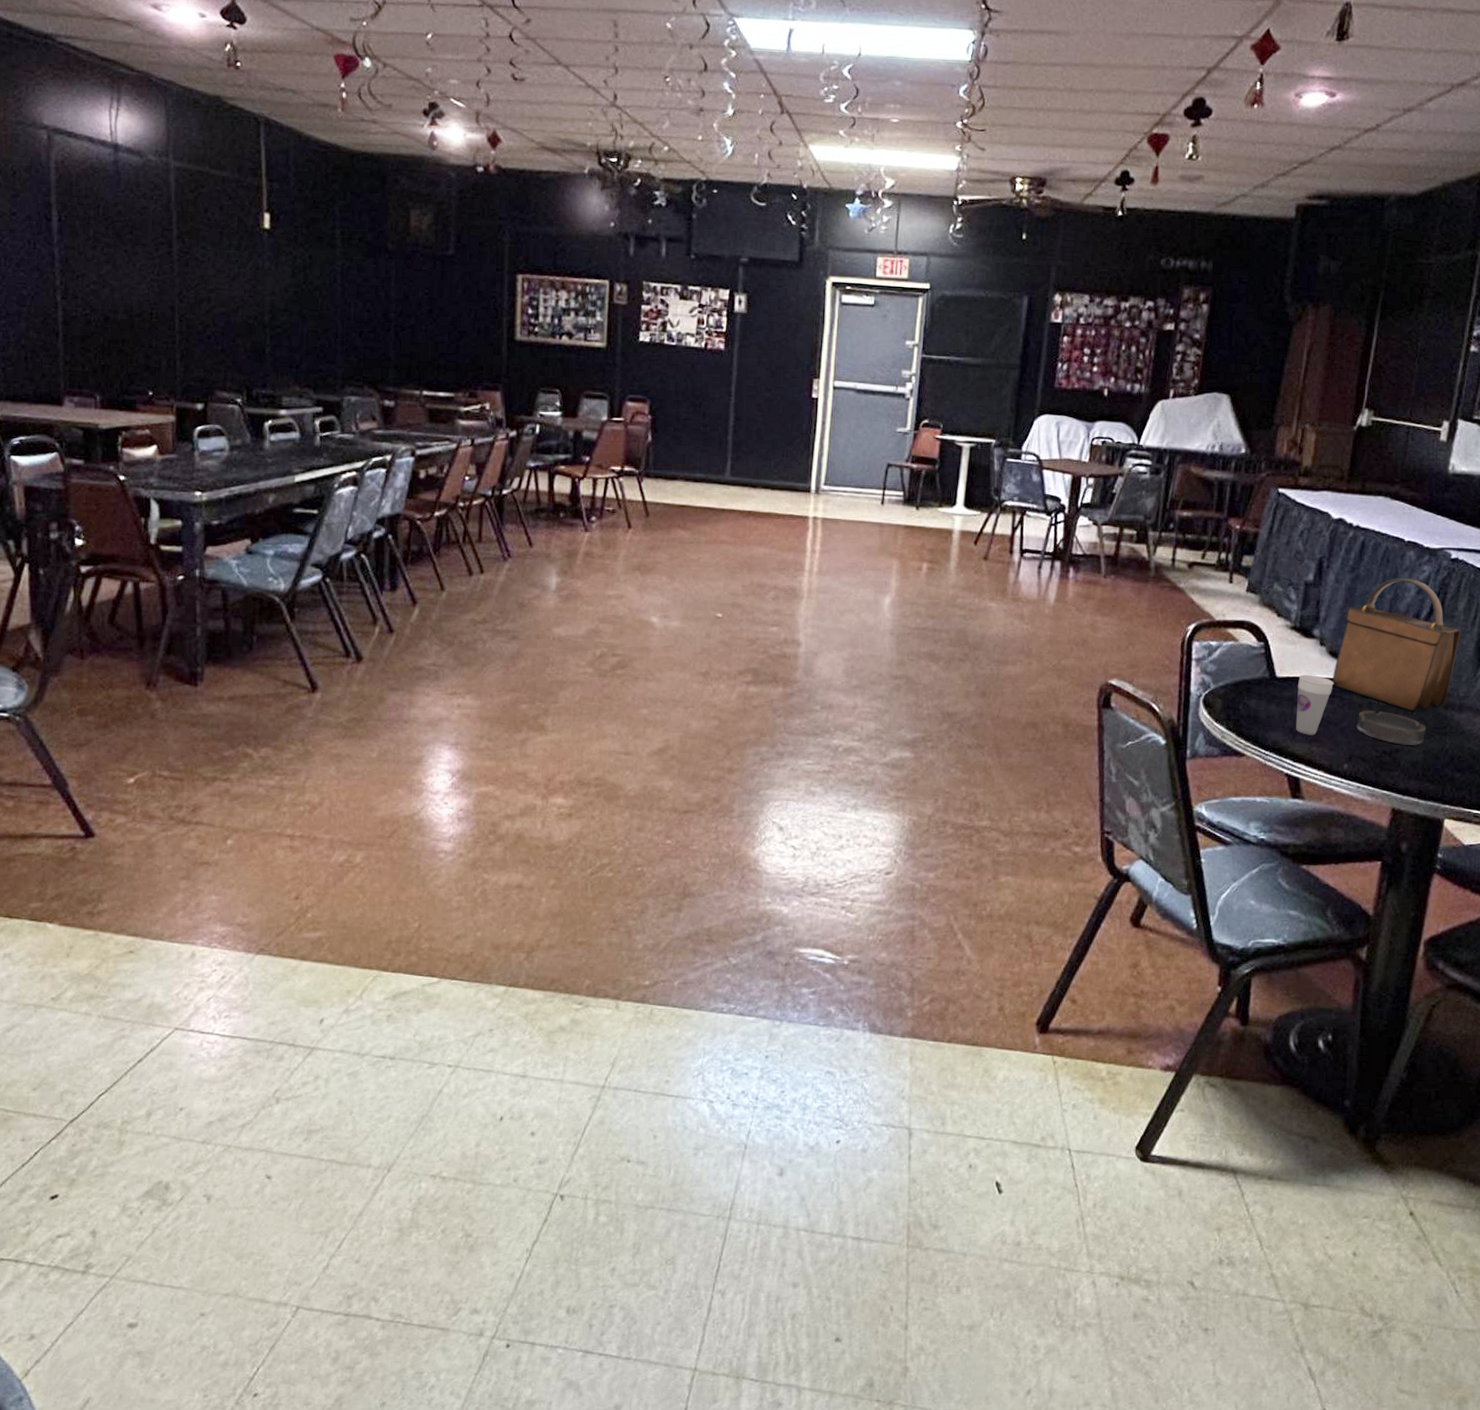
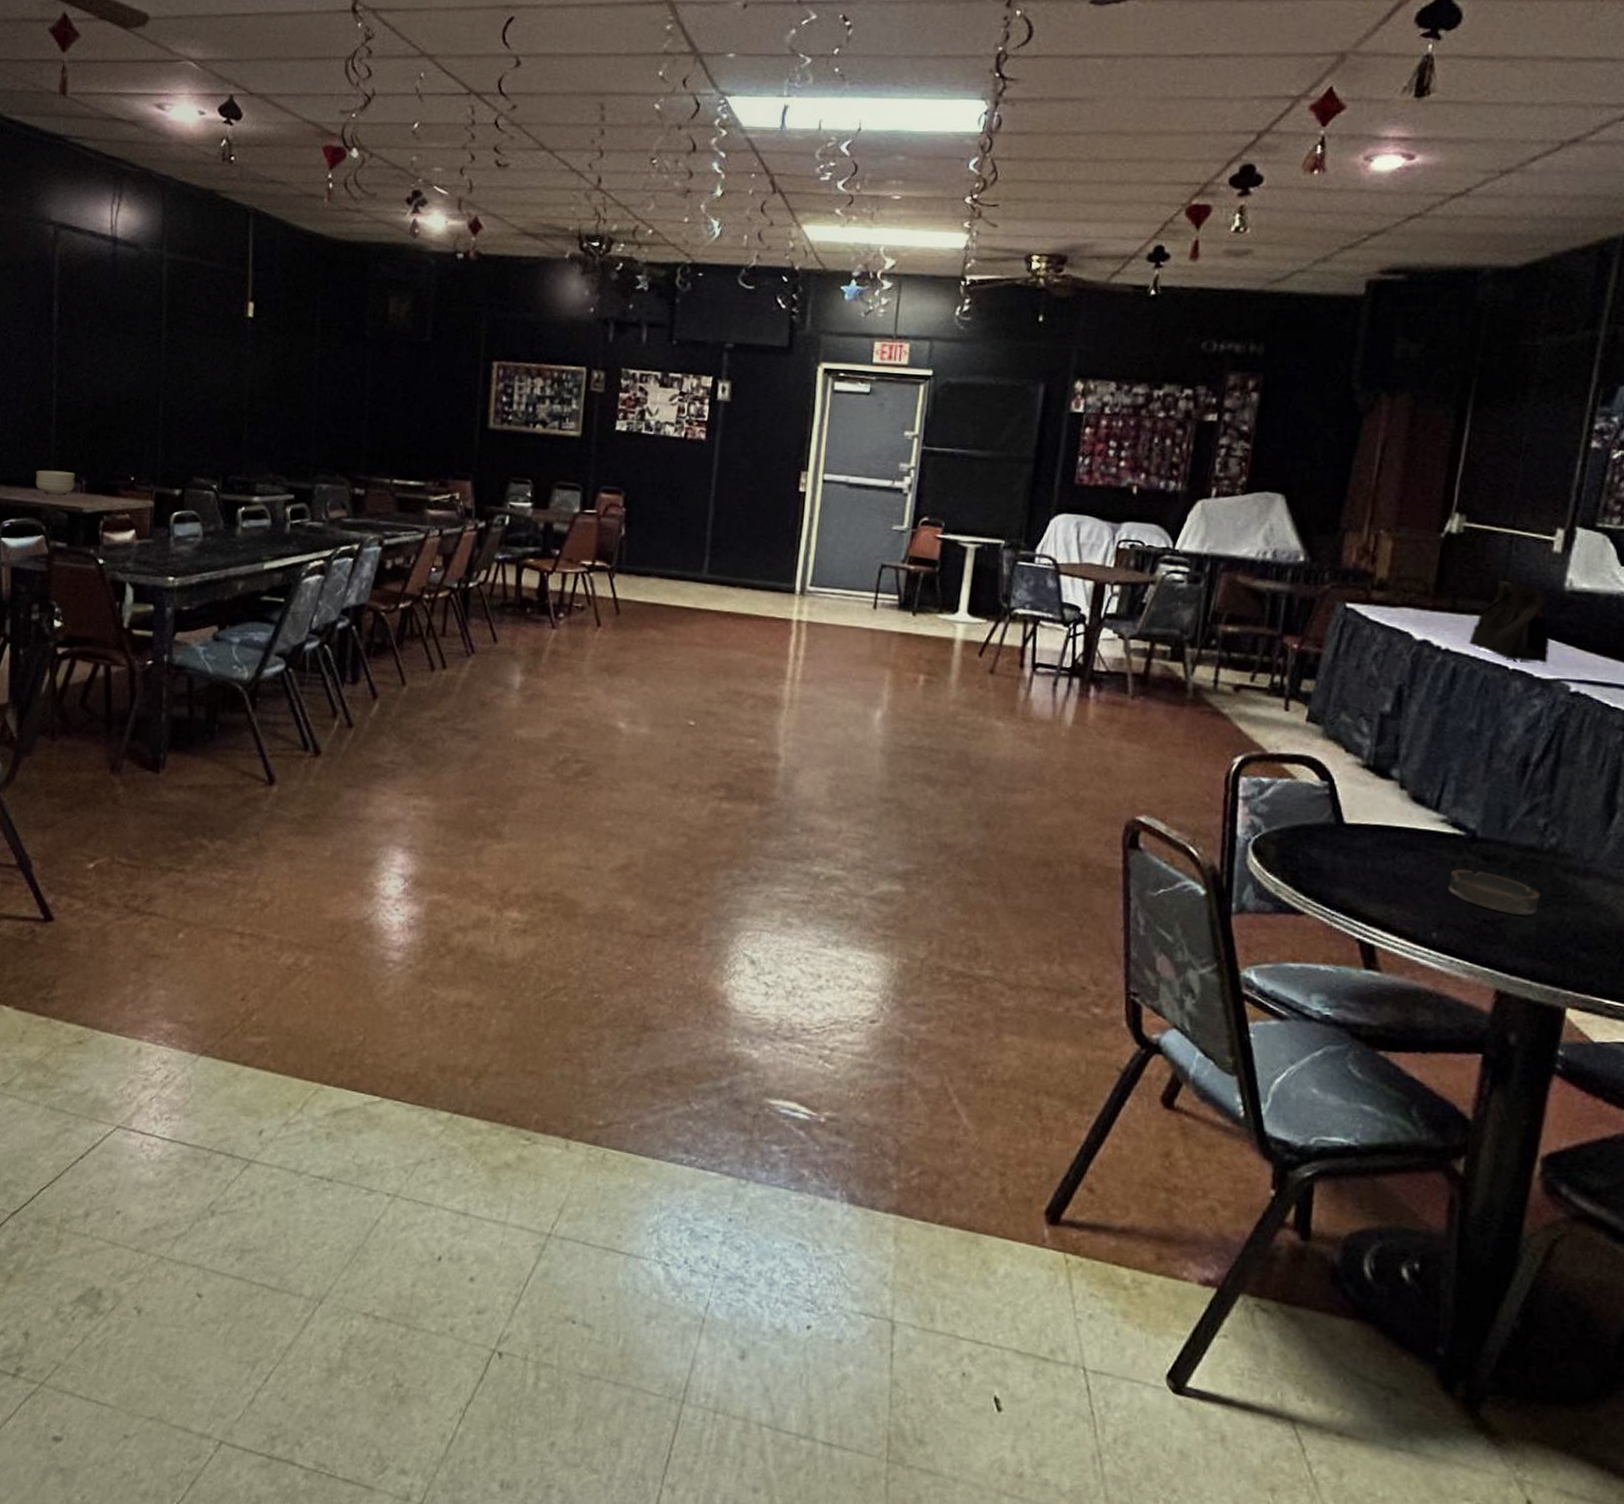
bowl: none [44,385,89,411] -> present [35,470,75,495]
cup: present [1295,675,1334,735] -> none [1369,822,1418,895]
handbag: present [1332,577,1462,711] -> none [1416,712,1586,874]
shopping bag: none [1374,466,1437,535] -> present [1468,581,1550,663]

